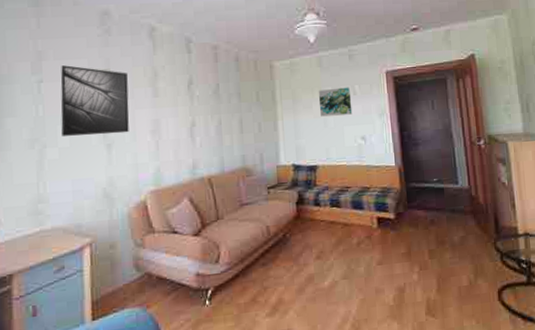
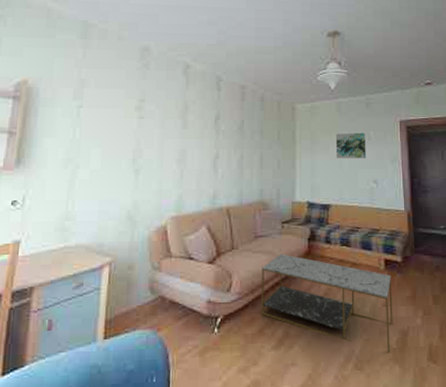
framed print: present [60,65,130,136] -> none [94,94,160,160]
coffee table: none [250,220,389,311] -> present [261,254,393,353]

